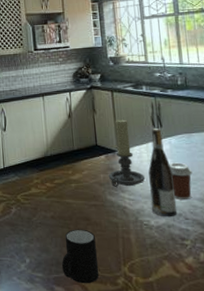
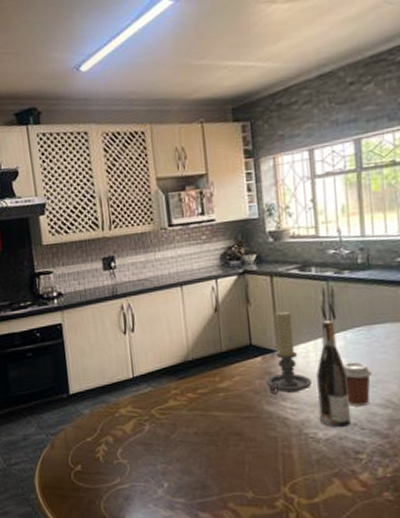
mug: present [61,229,99,284] -> none [207,446,254,508]

